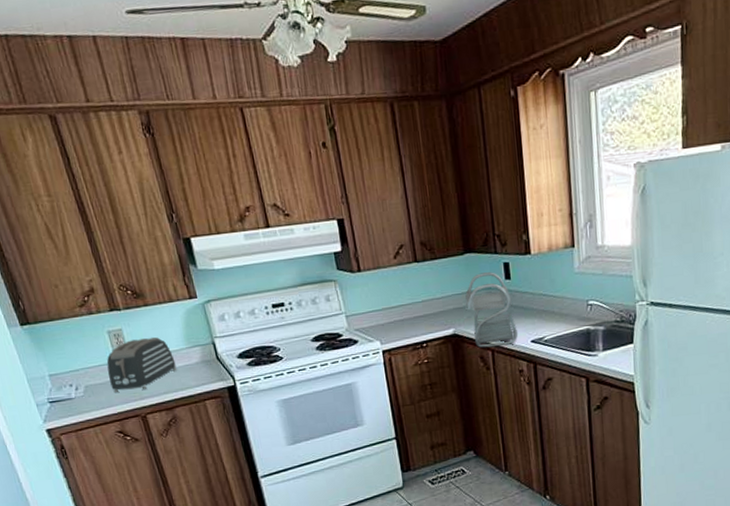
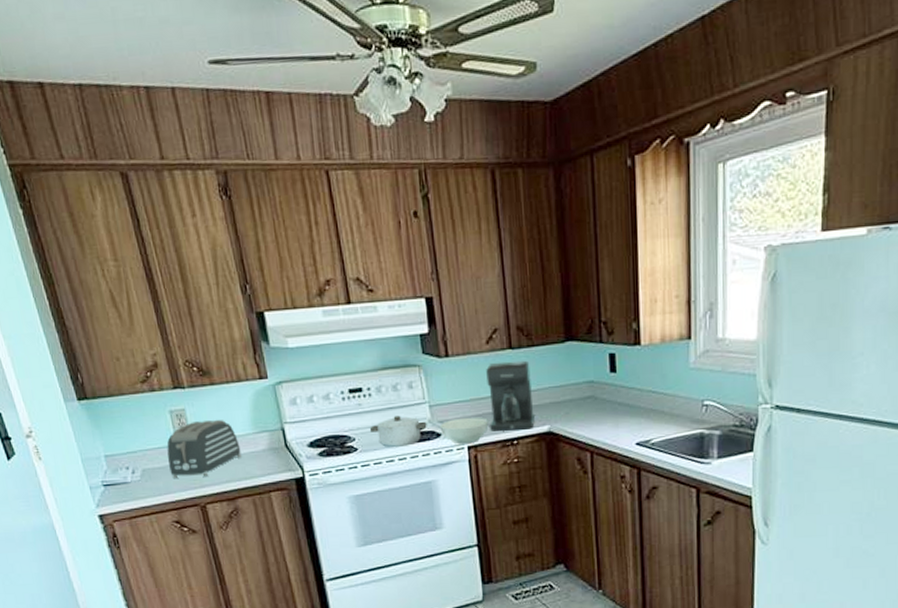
cooking pot: none [292,326,345,356] -> present [369,415,427,448]
bowl: none [356,324,400,350] -> present [439,417,489,445]
coffee maker: none [395,272,441,336] -> present [486,360,535,431]
dish rack: present [465,272,518,349] -> none [563,363,621,449]

